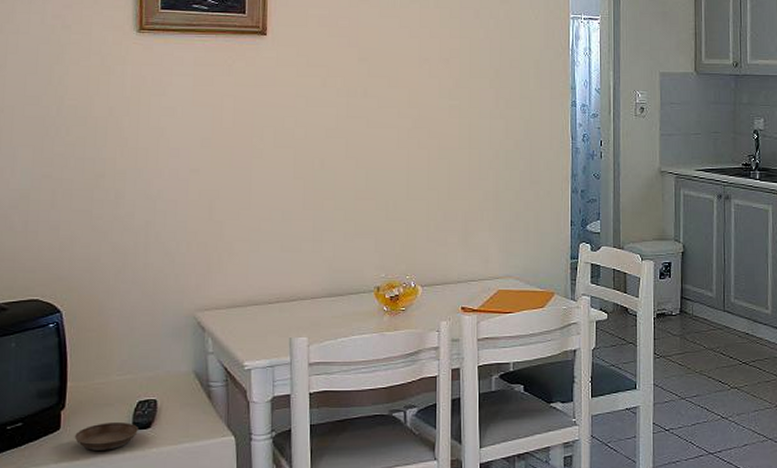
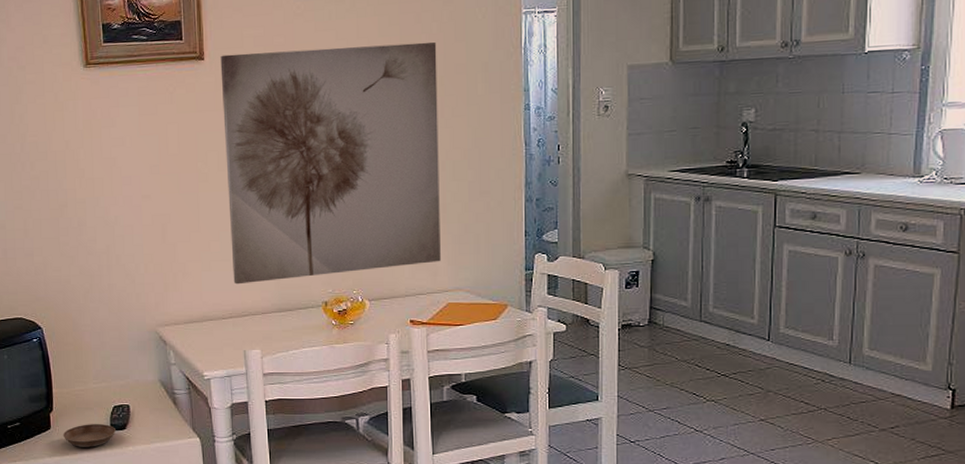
wall art: none [282,32,493,267] -> present [220,41,441,285]

